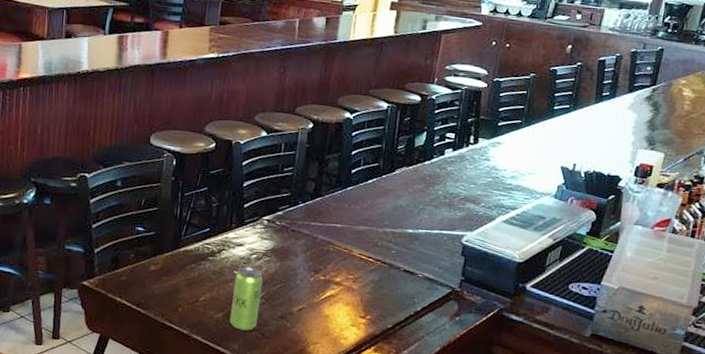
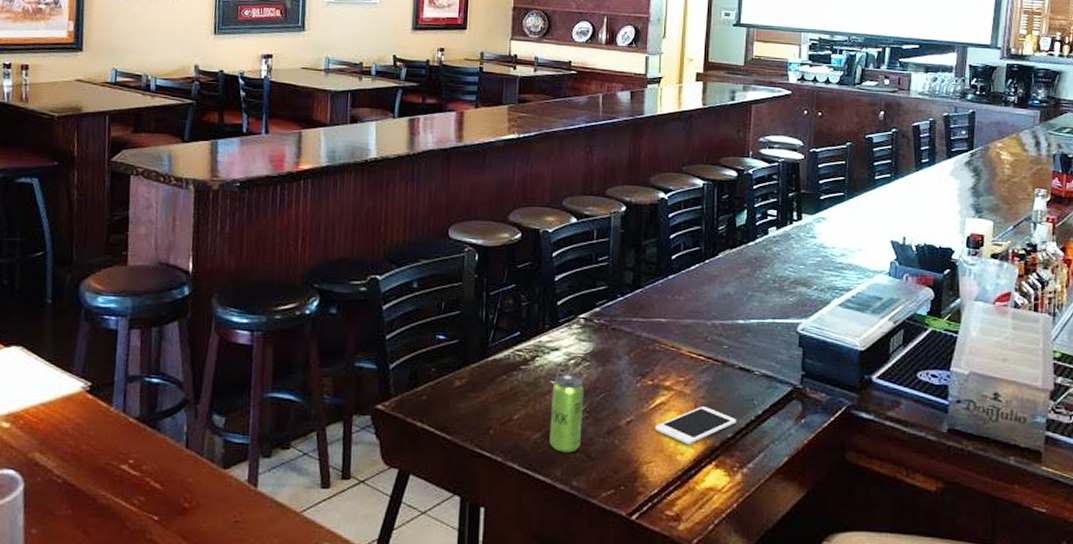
cell phone: none [323,300,398,331] -> present [655,406,737,444]

